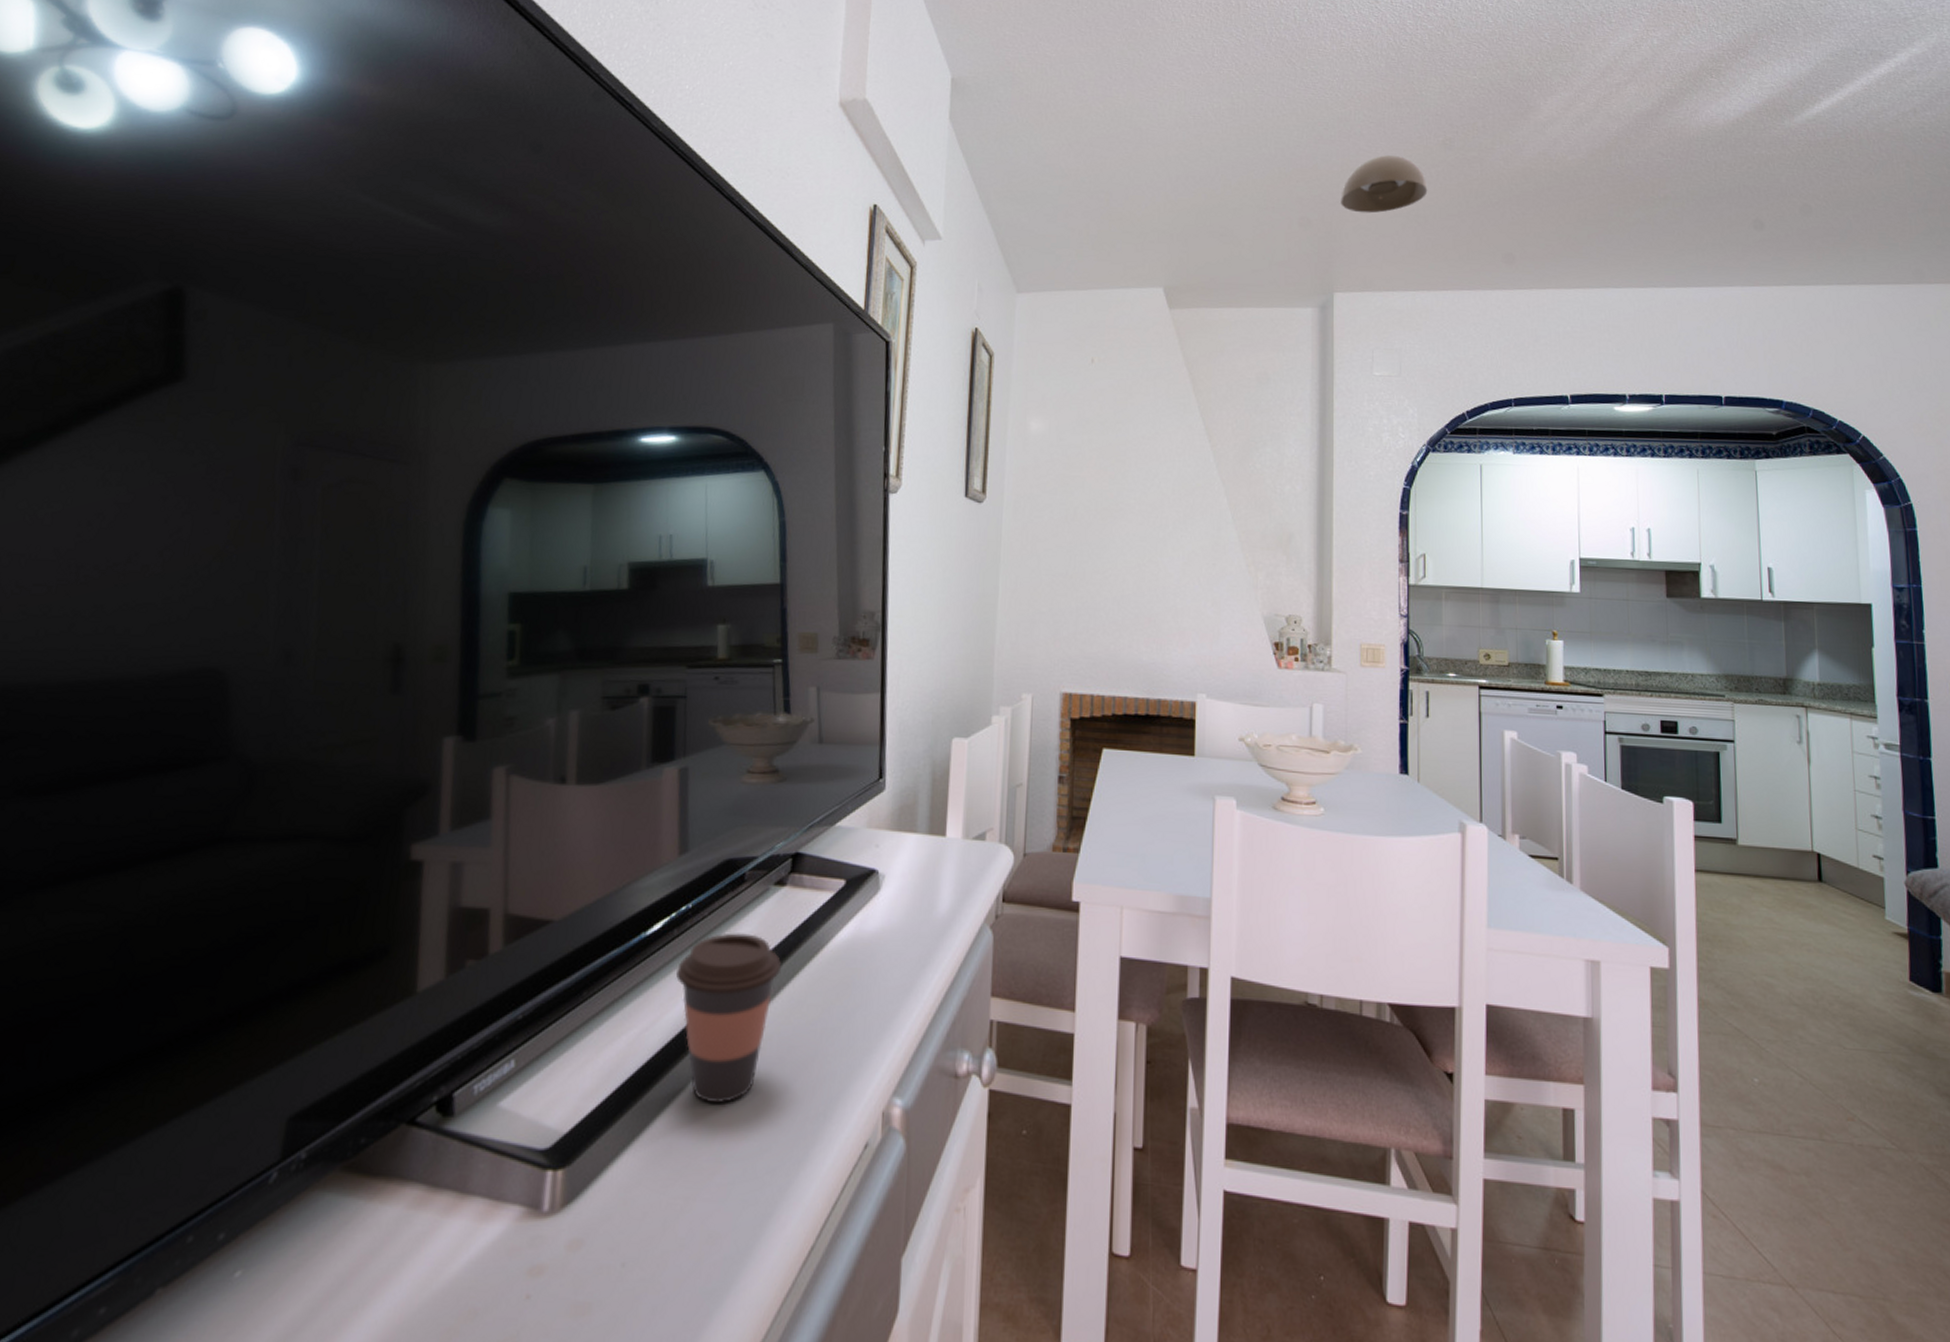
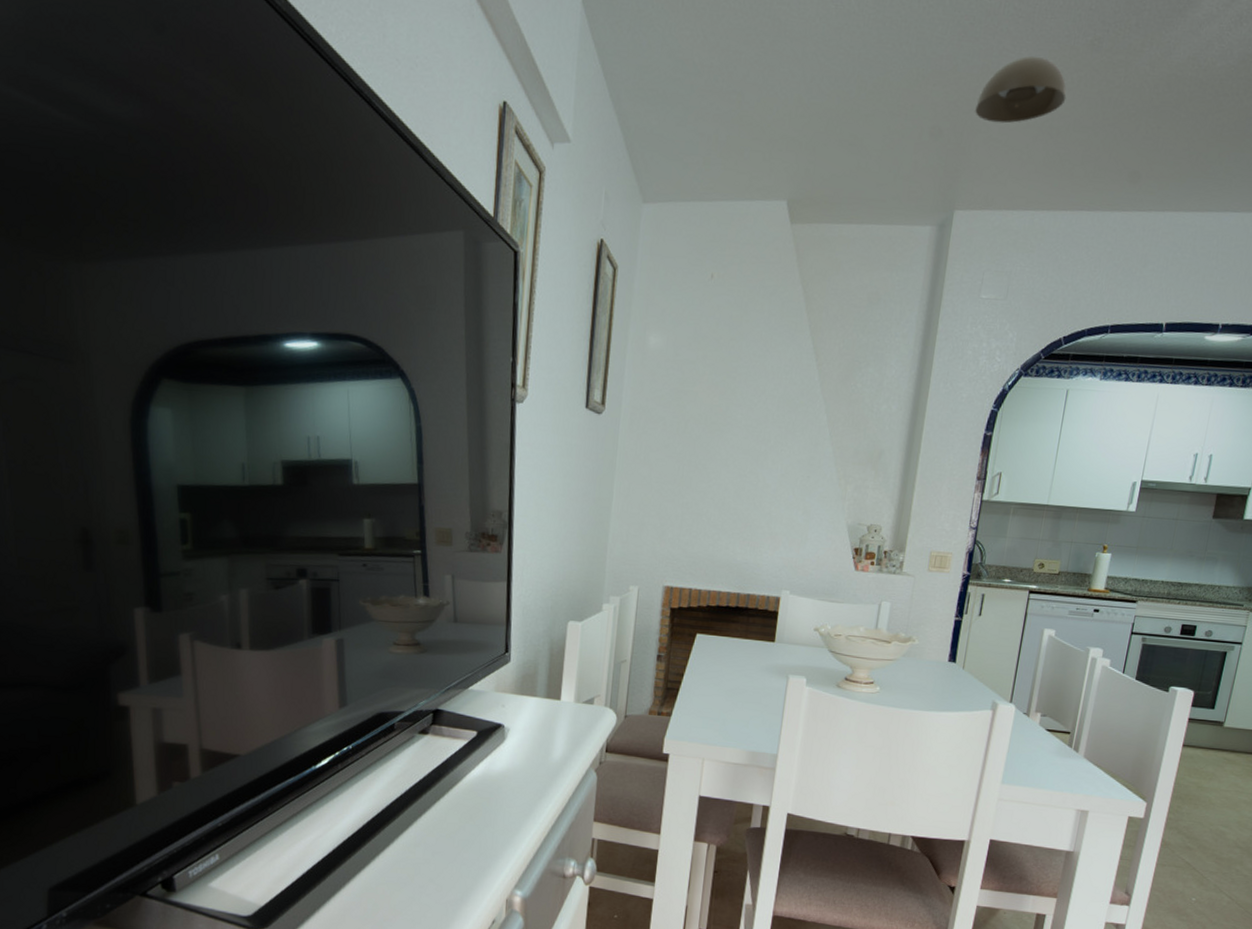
coffee cup: present [676,933,782,1104] -> none [342,768,426,890]

